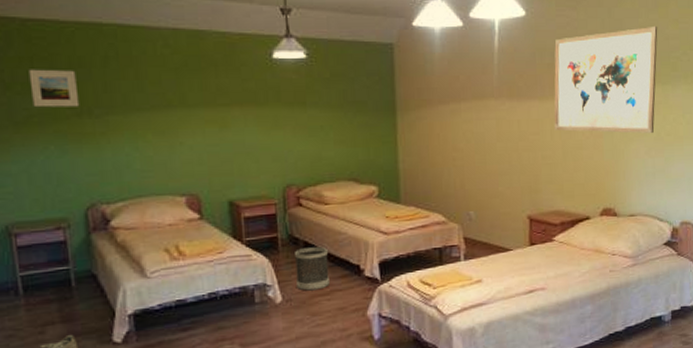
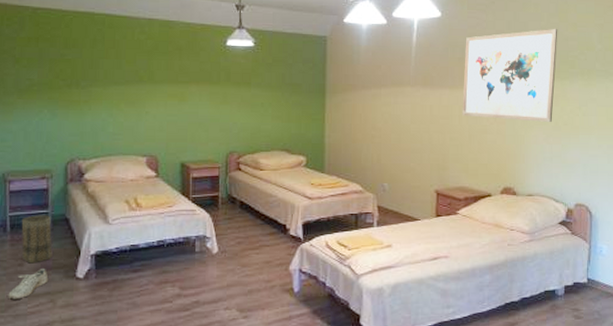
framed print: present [28,69,80,108] -> none [34,47,71,79]
basket: none [36,272,81,330] -> present [21,215,53,264]
wastebasket: present [295,247,330,291] -> none [231,207,259,244]

